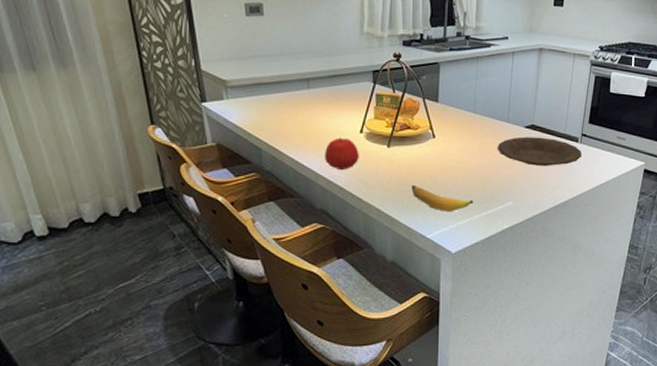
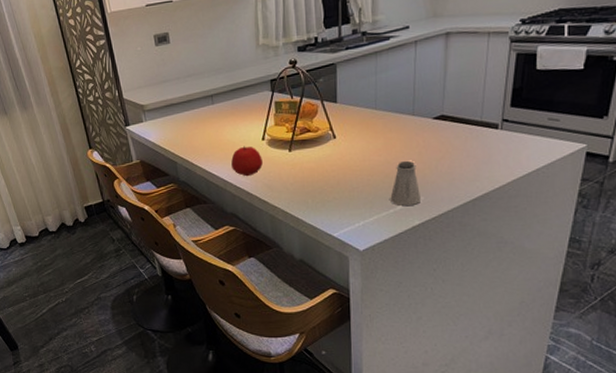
banana: present [411,184,474,212] -> none [314,185,380,210]
saltshaker: none [483,165,510,210] -> present [390,160,421,207]
plate: present [497,136,583,166] -> none [402,127,504,158]

